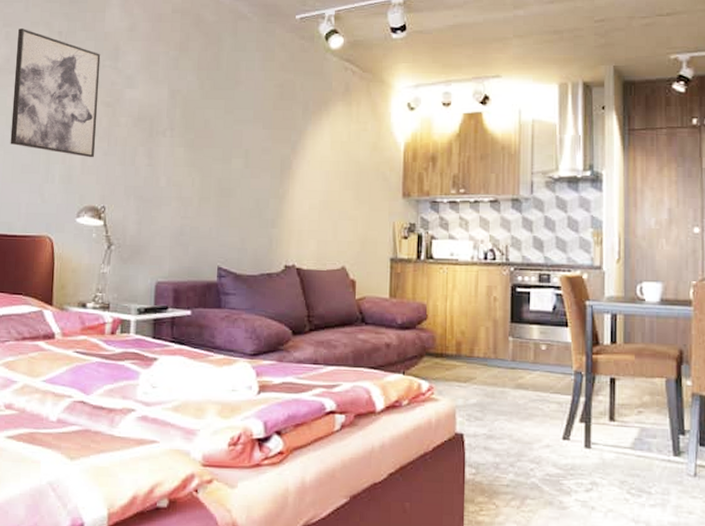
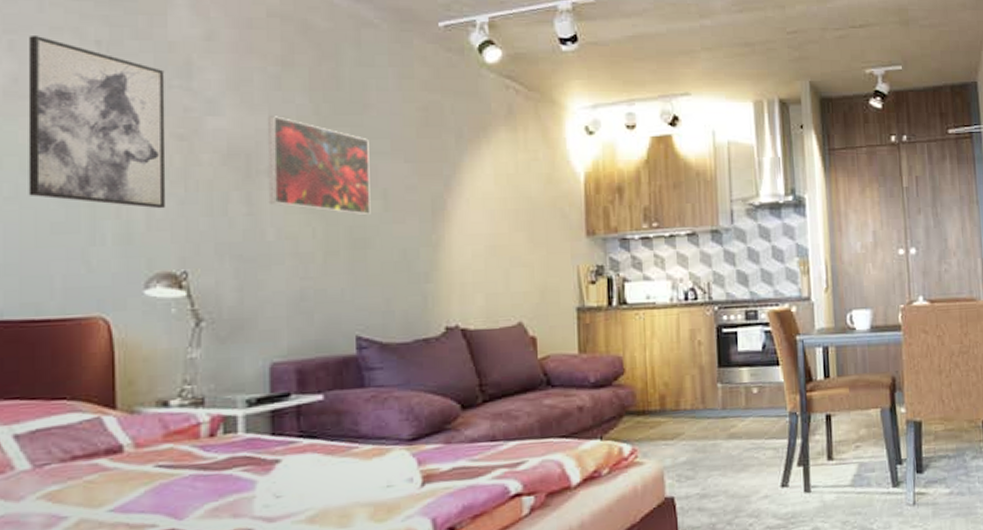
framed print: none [163,89,238,171] -> present [267,116,371,216]

